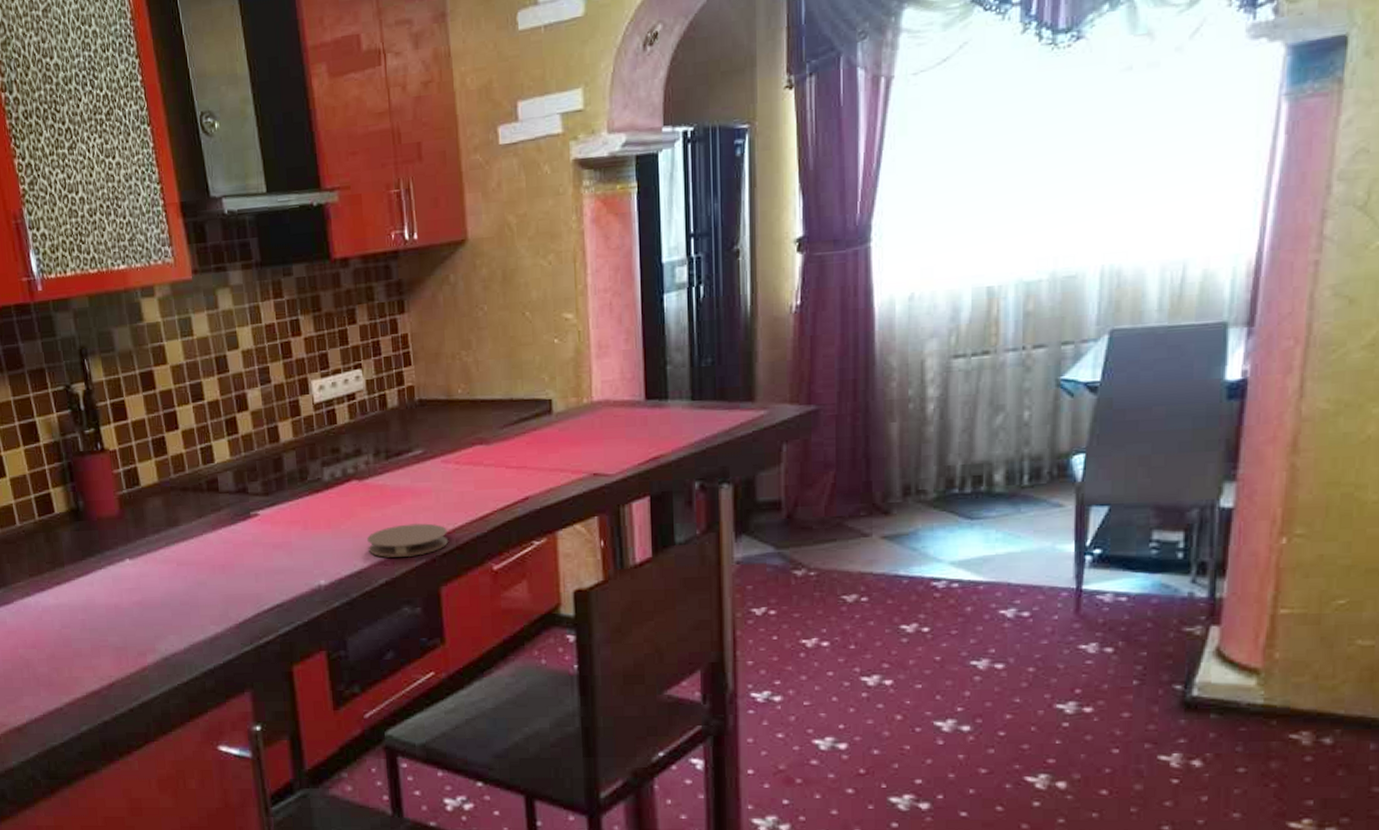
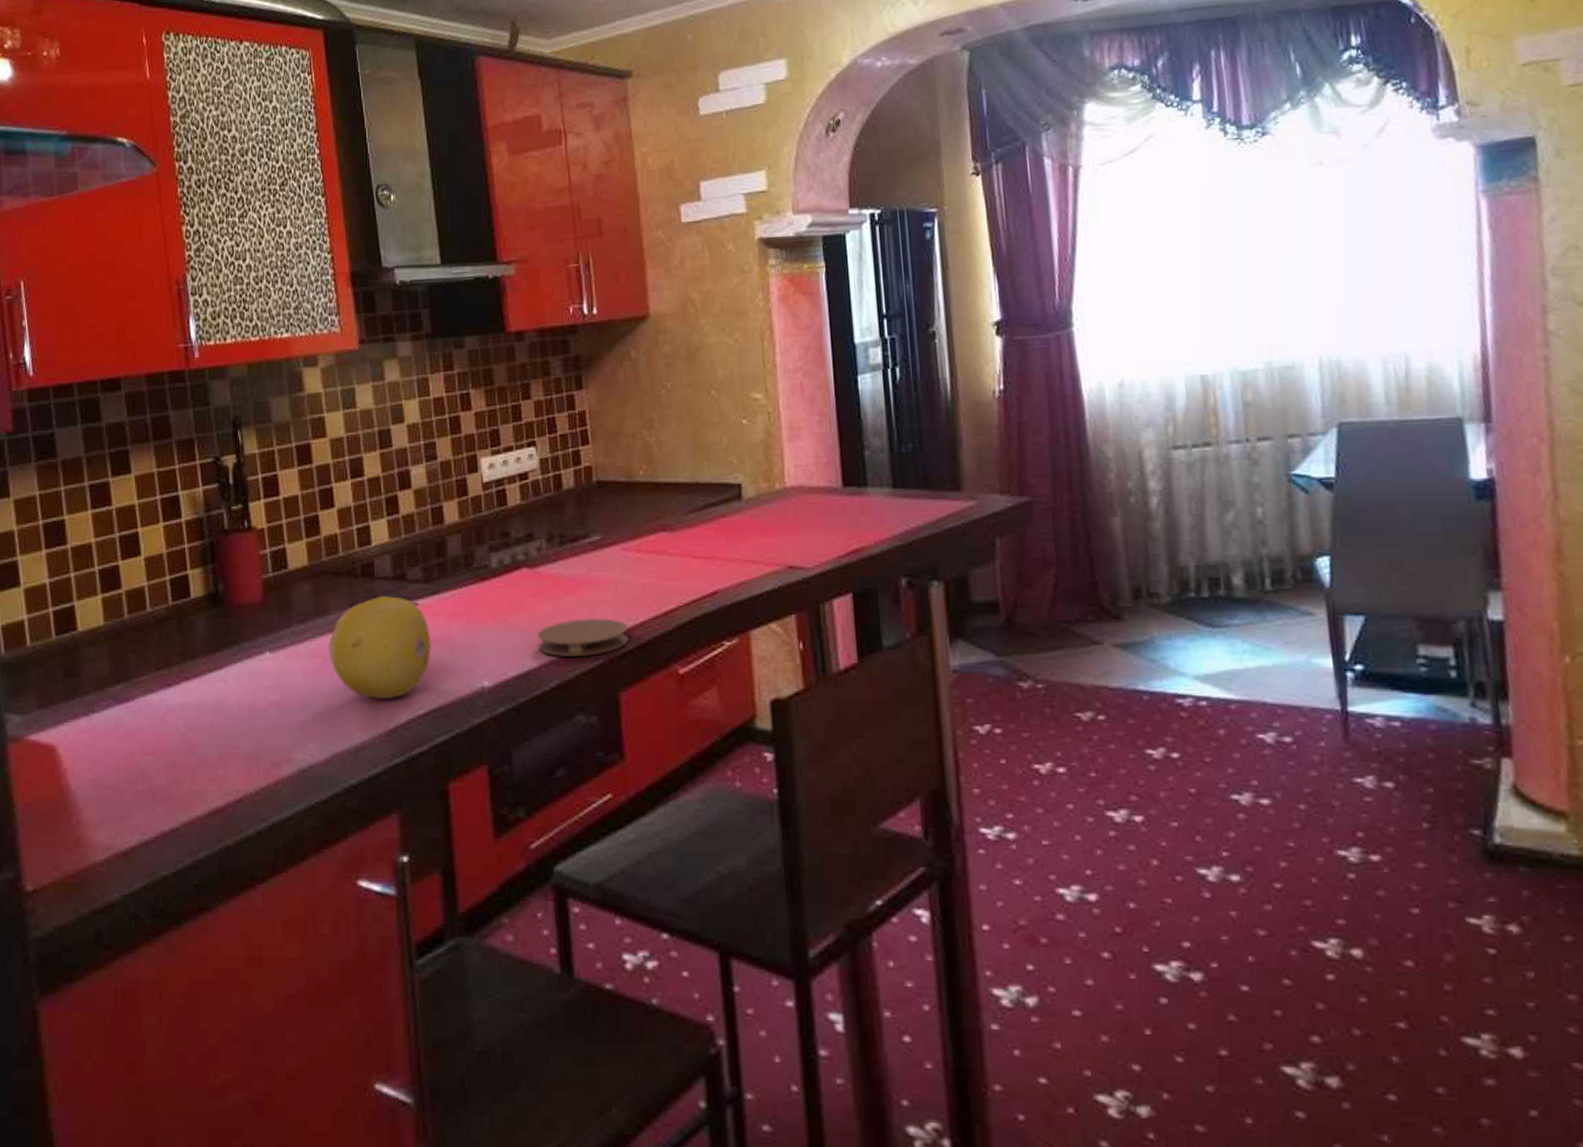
fruit: none [181,507,273,598] -> present [329,595,431,700]

